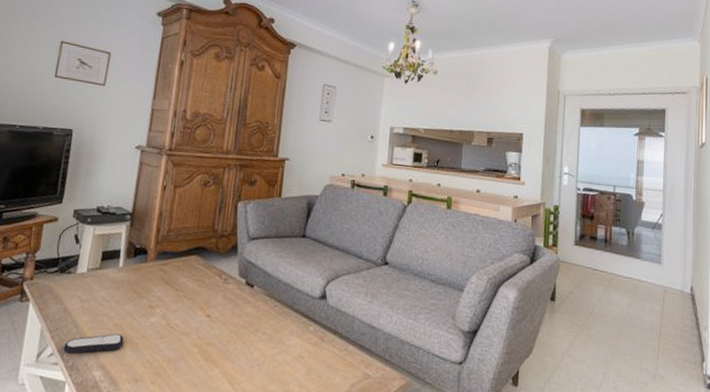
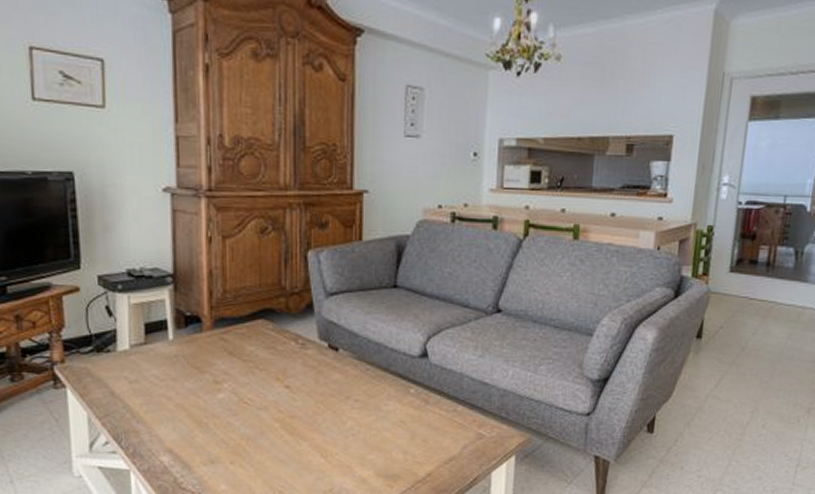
remote control: present [63,334,124,354] -> none [119,415,190,440]

